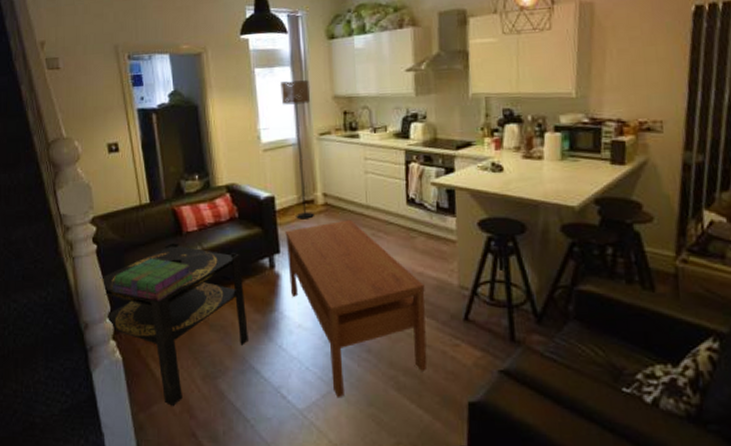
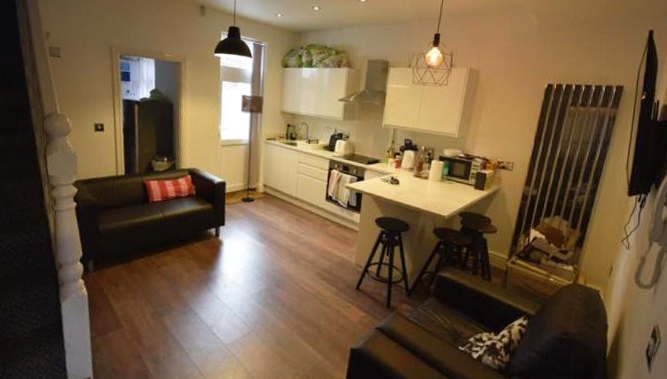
side table: present [100,242,248,406] -> none [76,208,193,334]
stack of books: present [113,258,194,301] -> none [86,218,154,253]
coffee table: present [285,219,428,399] -> none [229,206,331,338]

